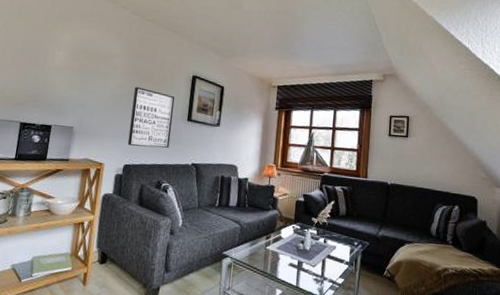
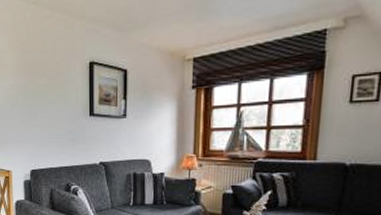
wall art: present [127,87,175,148] -> none [29,85,74,149]

